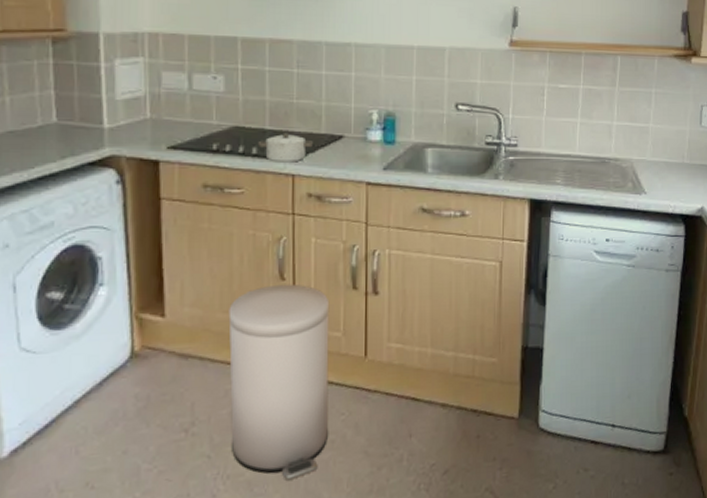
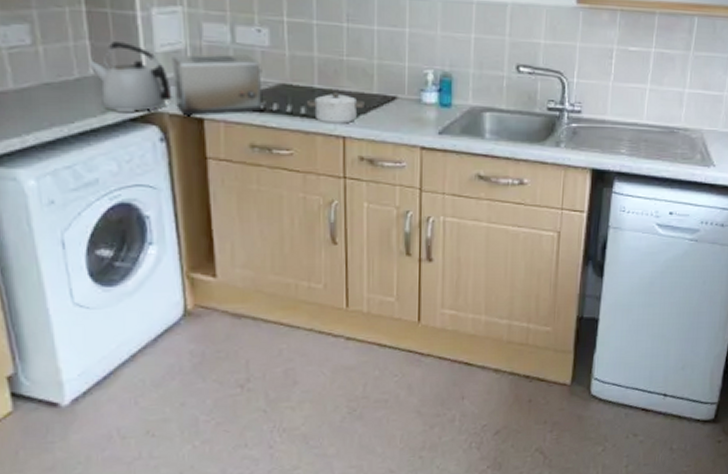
kettle: none [51,91,130,158] -> present [87,41,172,113]
toaster: none [131,100,217,159] -> present [171,54,263,117]
pedal bin: present [228,284,330,480] -> none [280,248,383,435]

